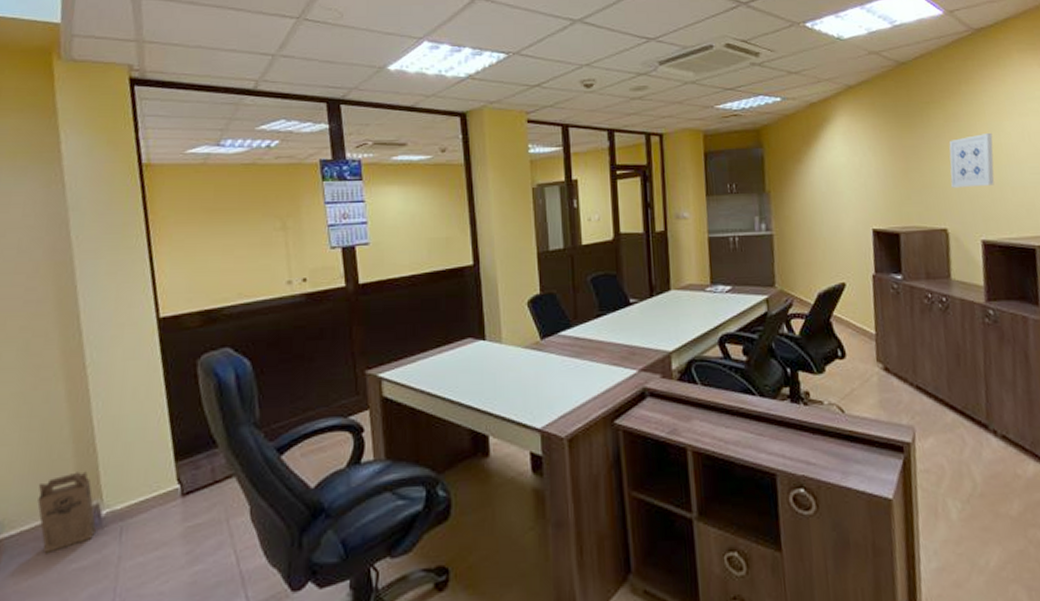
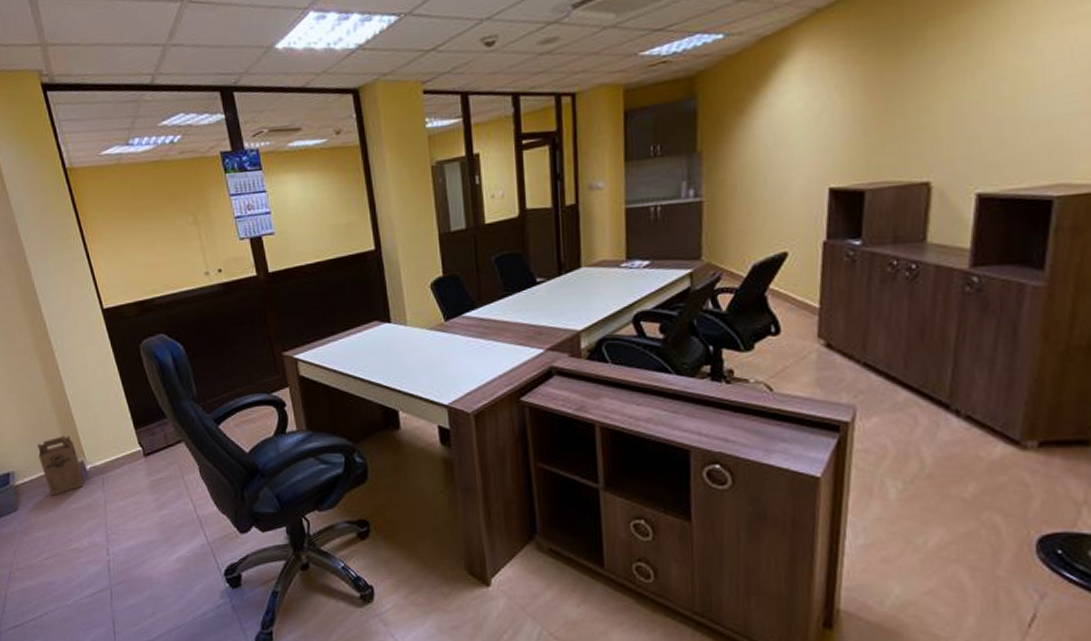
wall art: present [949,132,994,188] -> none [944,52,1015,130]

